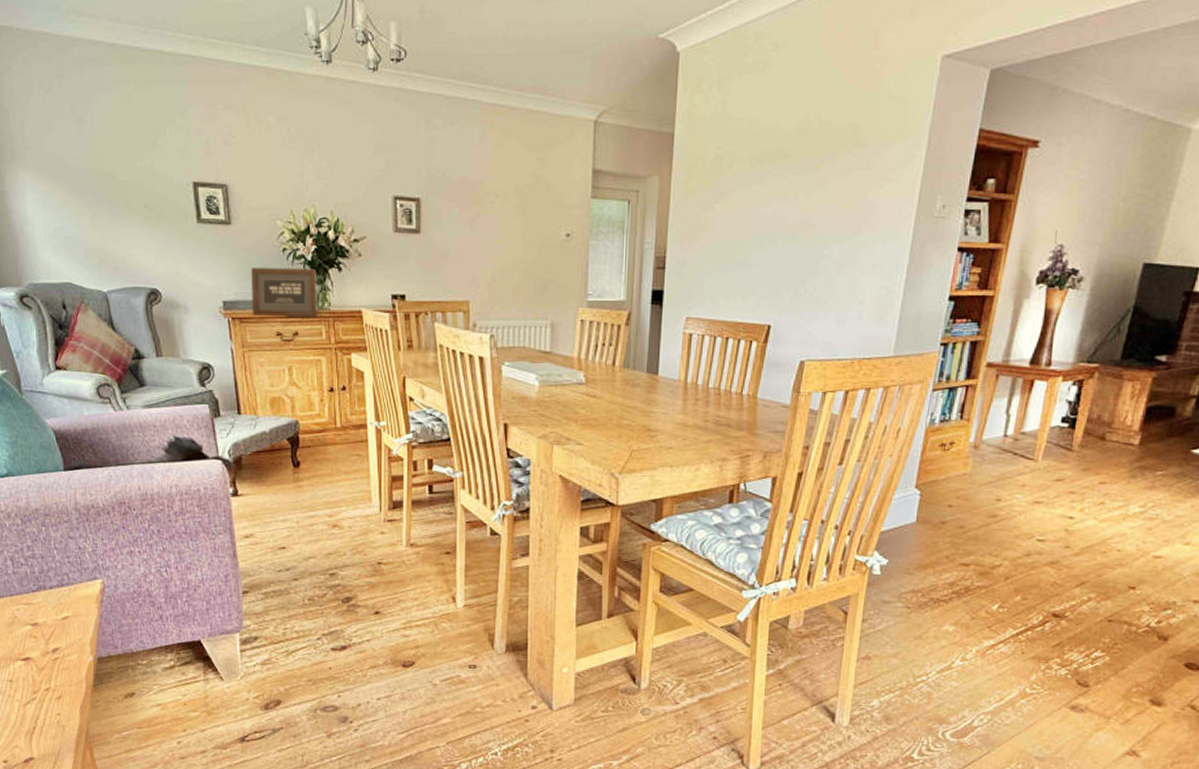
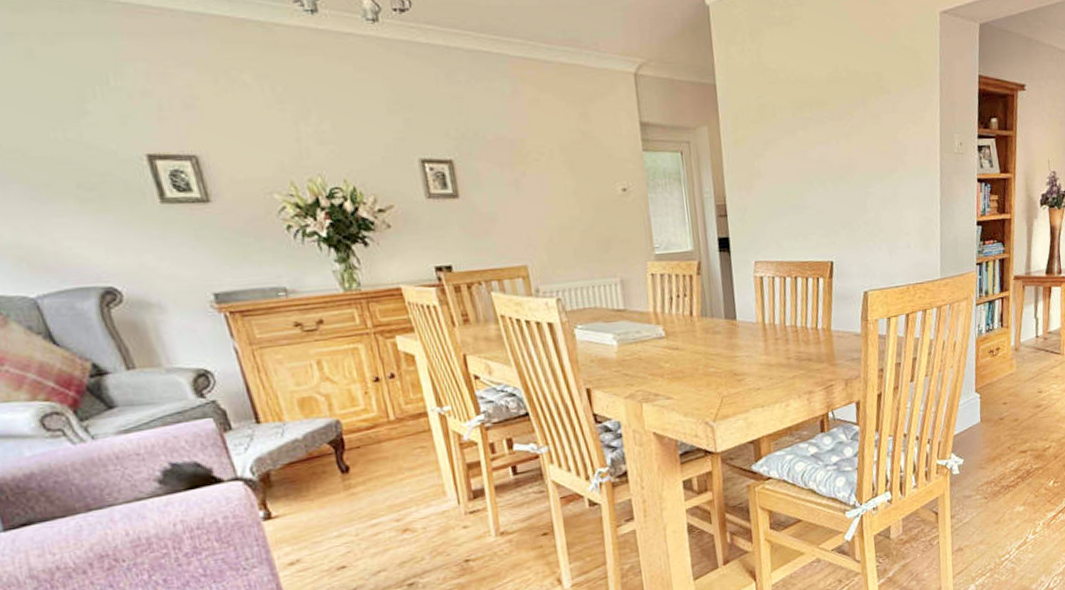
picture frame: present [251,268,316,317] -> none [247,245,344,308]

